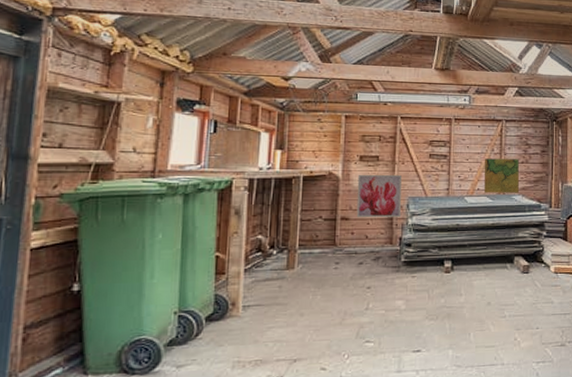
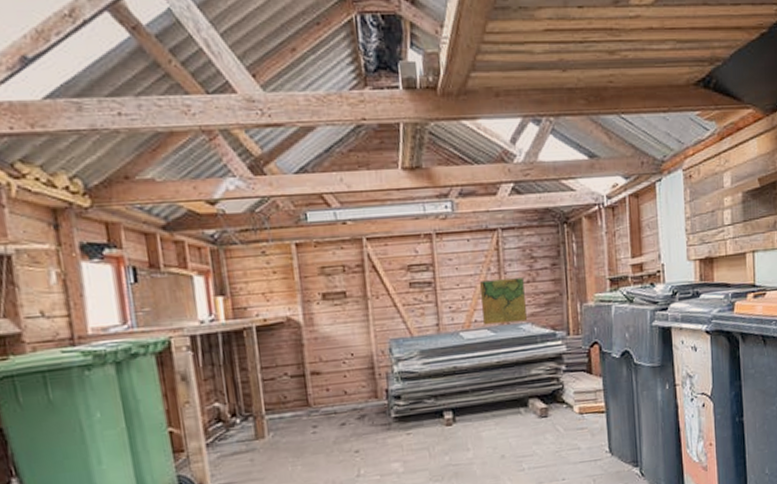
wall art: present [356,174,401,218] -> none [323,312,383,371]

